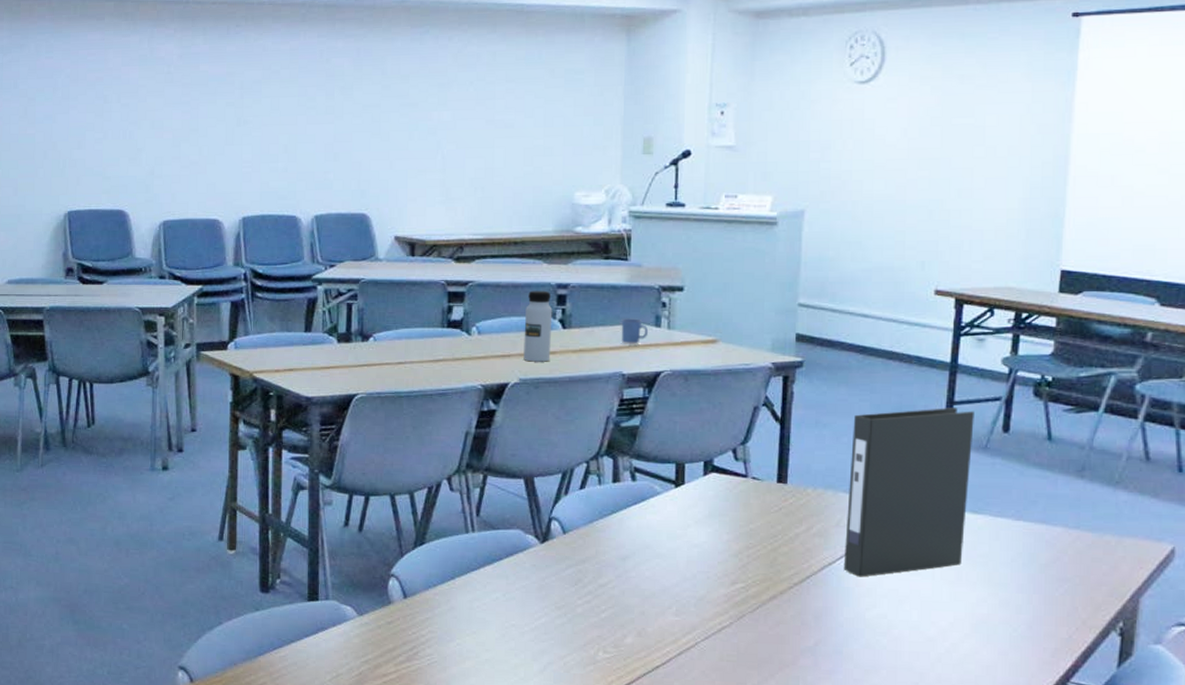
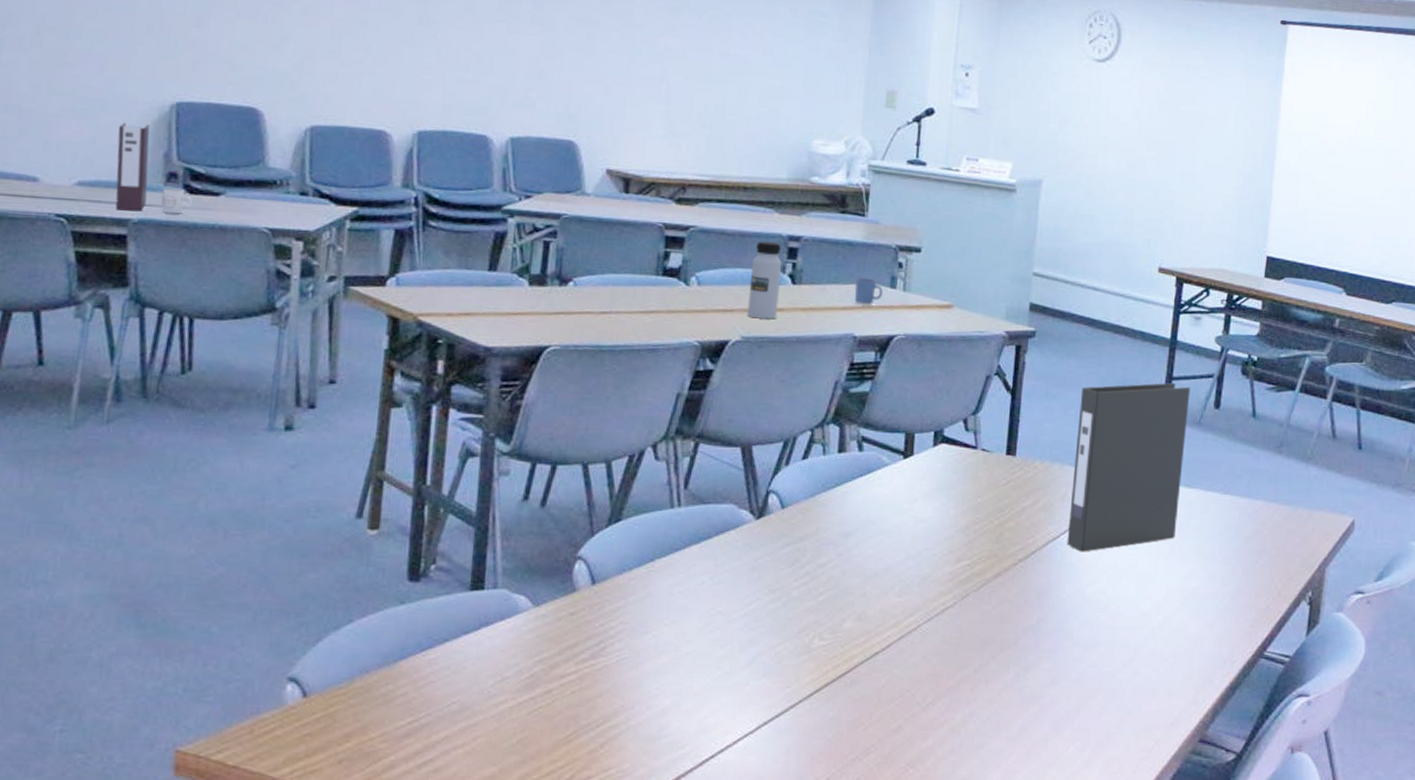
binder: none [31,231,54,301] -> present [115,123,150,212]
mug: none [64,281,85,301] -> present [161,188,193,214]

